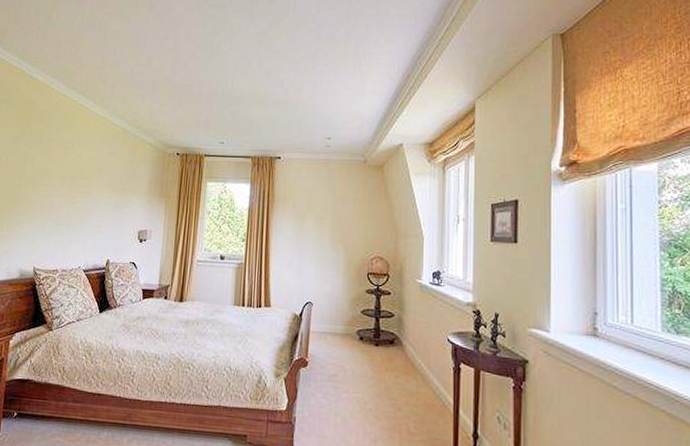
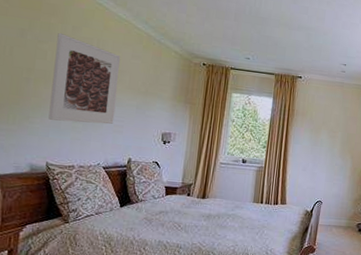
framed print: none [36,138,100,225] -> present [48,33,121,124]

